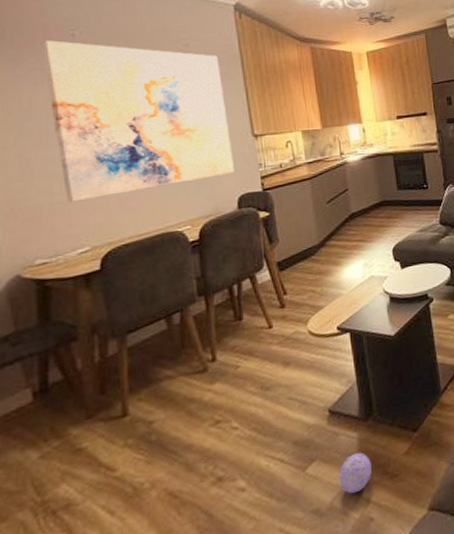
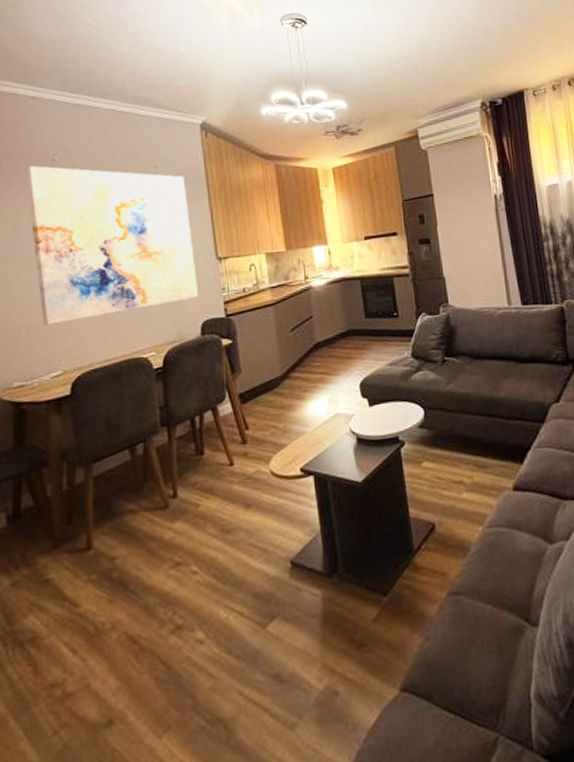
ball: present [339,452,372,494] -> none [301,613,337,660]

